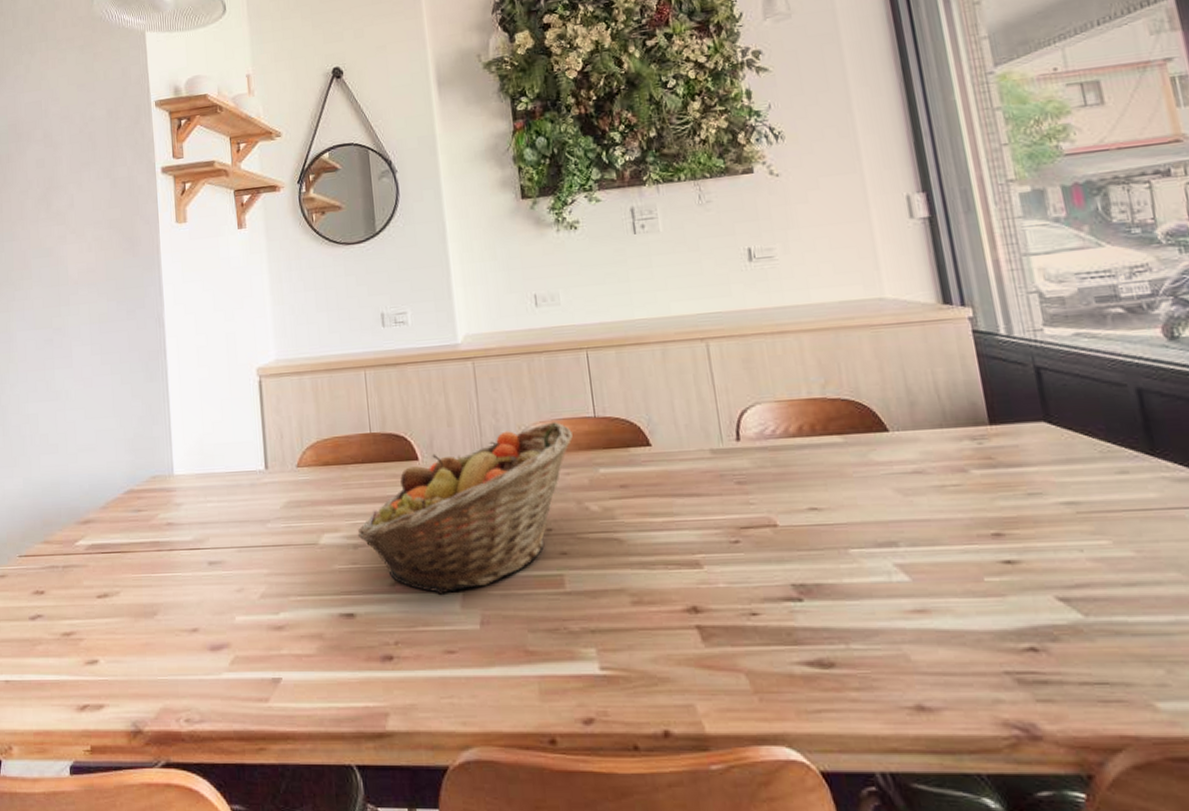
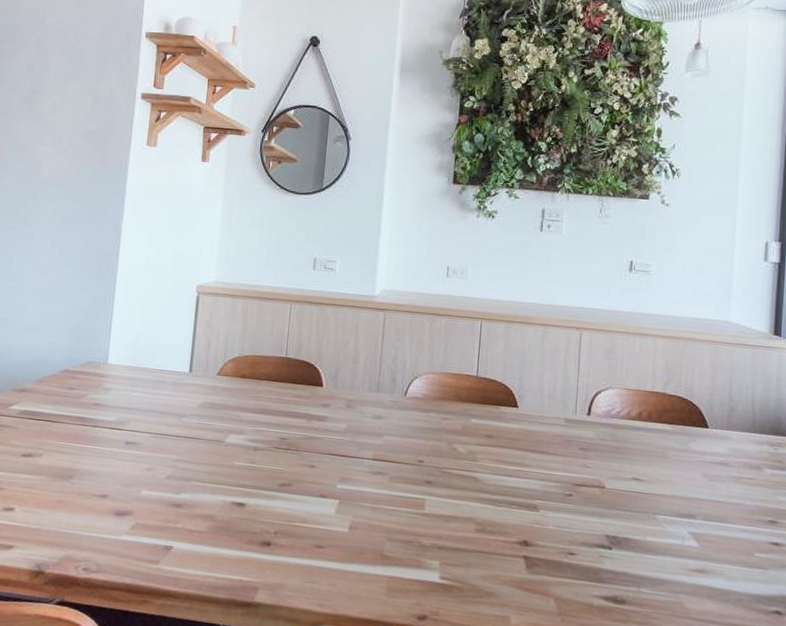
fruit basket: present [357,422,573,595] -> none [259,374,456,500]

